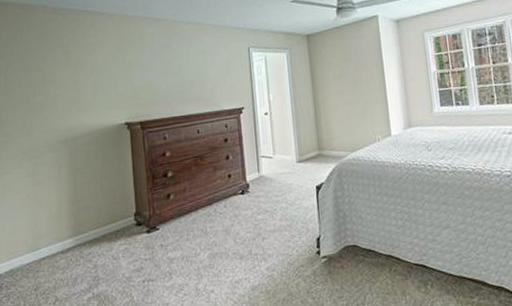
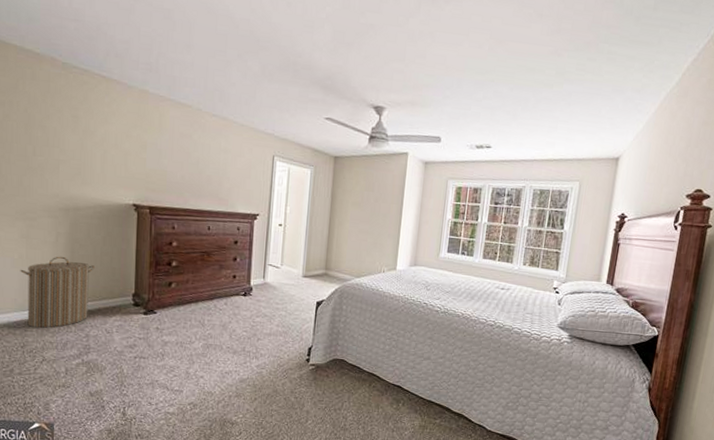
laundry hamper: none [29,188,96,267] -> present [20,256,95,328]

